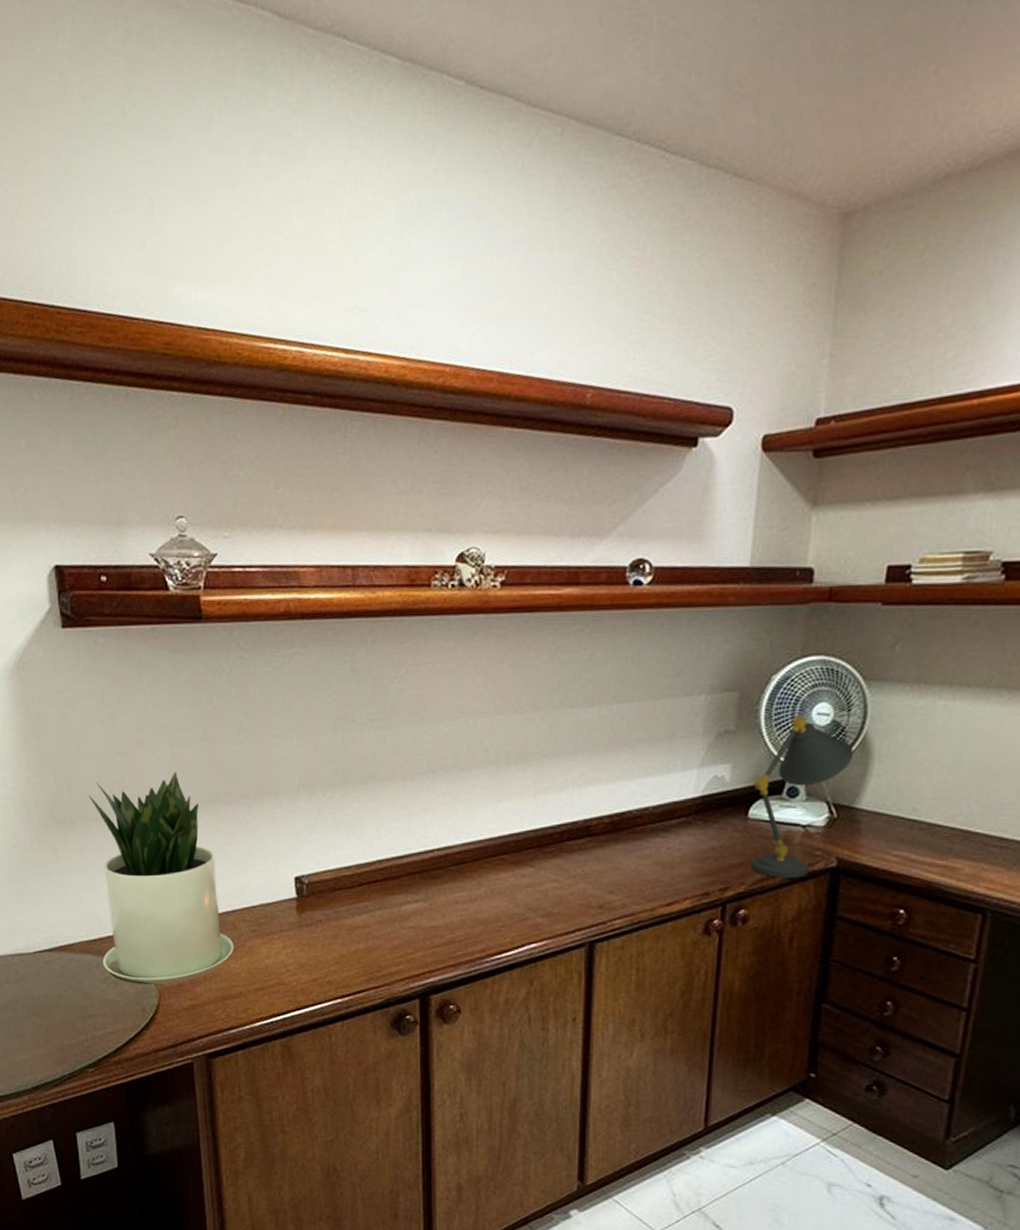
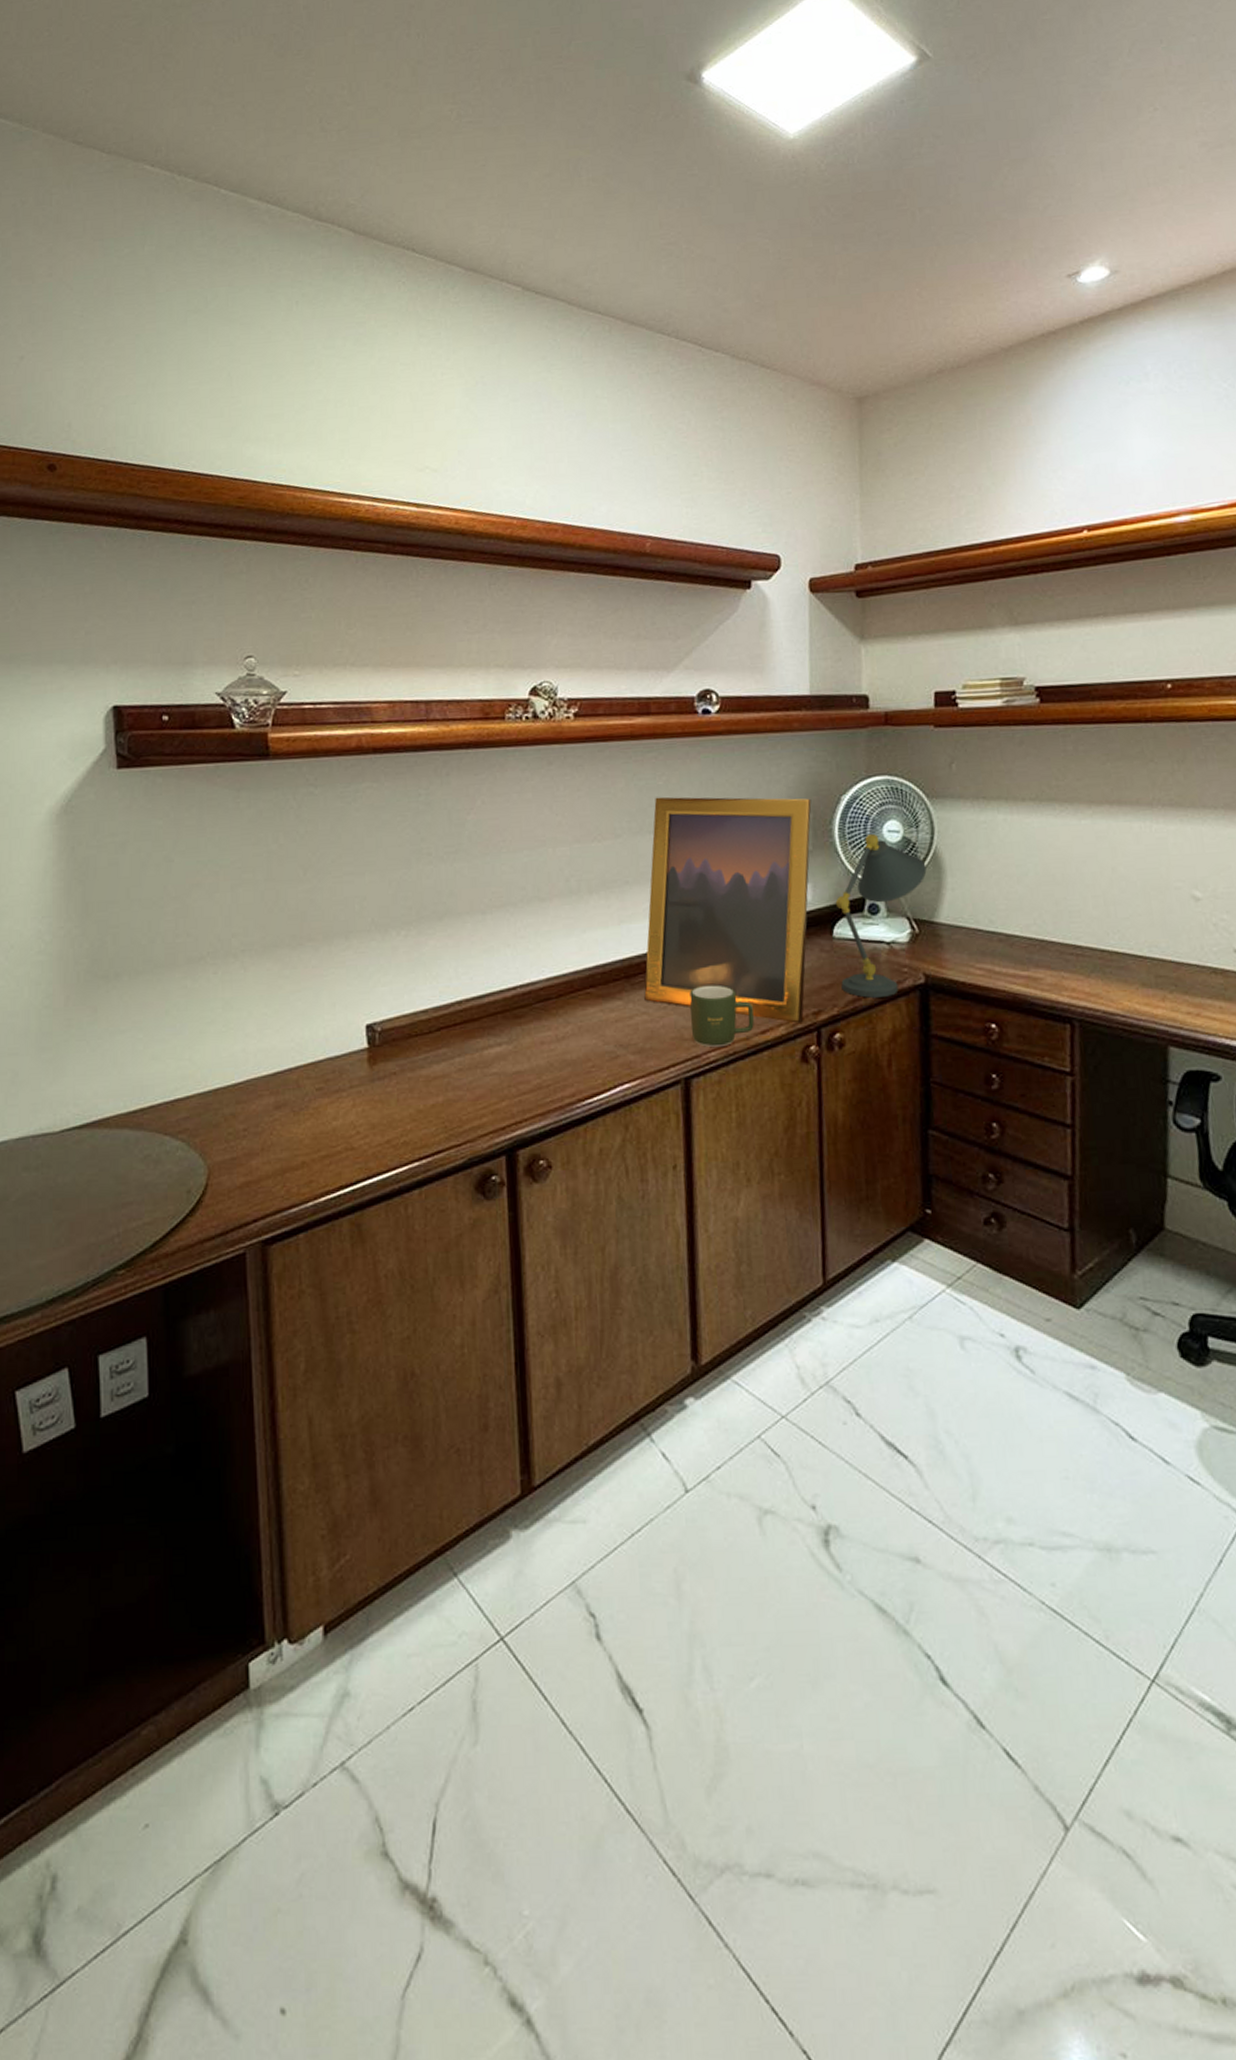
planter: present [88,771,235,984] -> none [136,915,297,1161]
picture frame: none [555,671,740,898] -> present [644,797,812,1024]
mug: none [598,858,660,916] -> present [689,984,754,1048]

